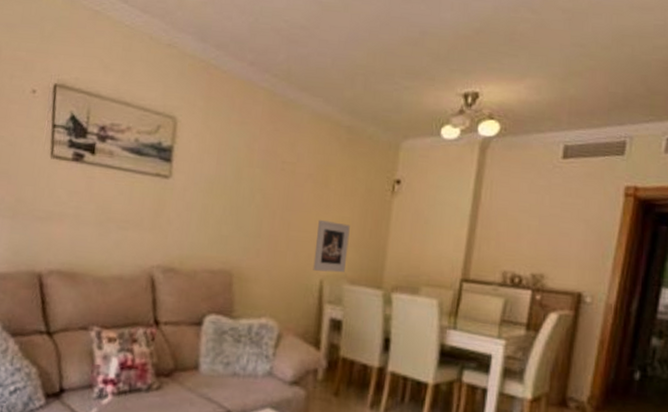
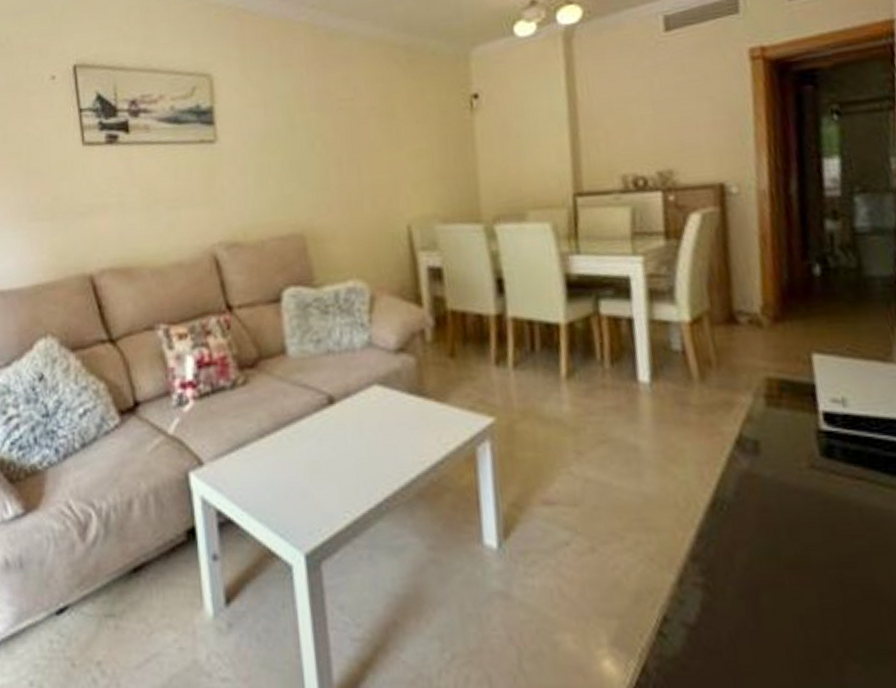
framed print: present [313,219,350,273] -> none [392,155,434,216]

